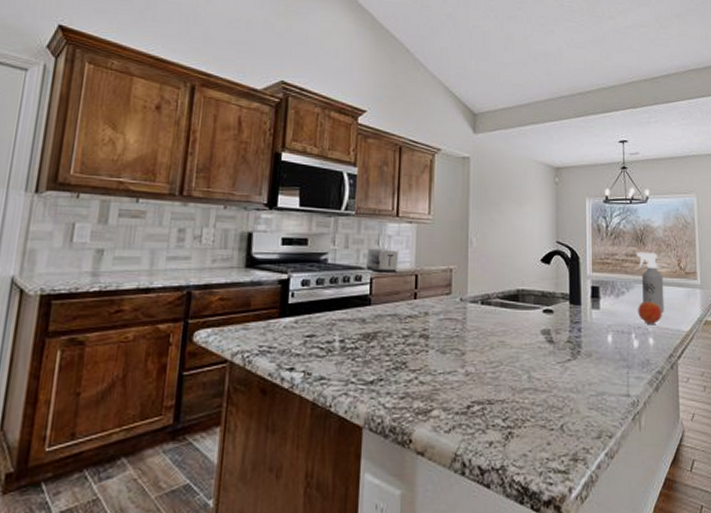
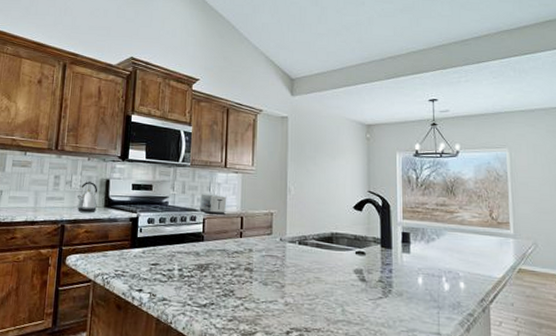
kettle: none [208,236,237,276] -> present [76,182,98,213]
spray bottle: present [636,251,665,311] -> none [447,202,476,258]
fruit: present [638,299,662,324] -> none [448,246,473,269]

